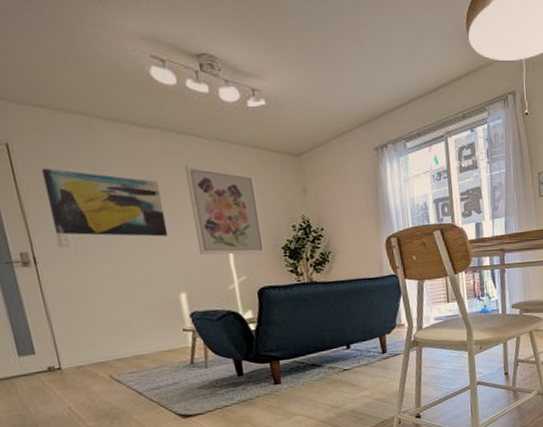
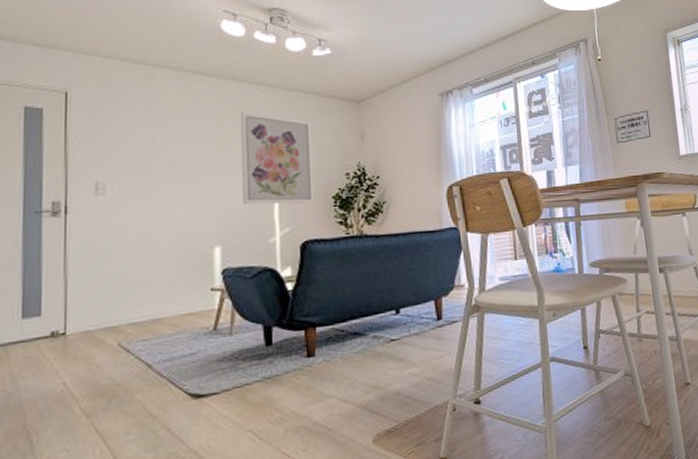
wall art: present [41,168,168,237] -> none [93,115,212,185]

